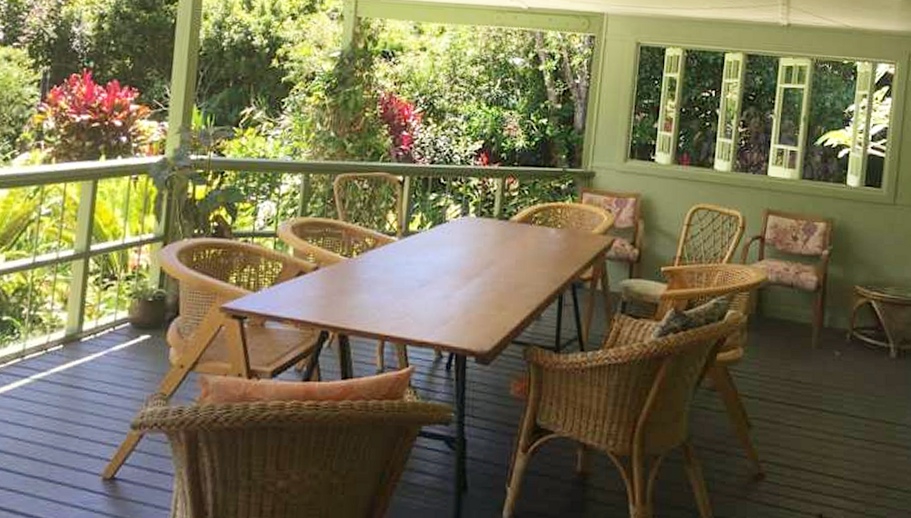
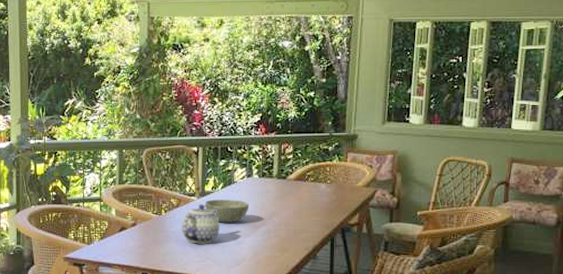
teapot: none [375,246,425,297] -> present [181,204,220,244]
bowl: none [408,241,463,272] -> present [205,200,250,223]

